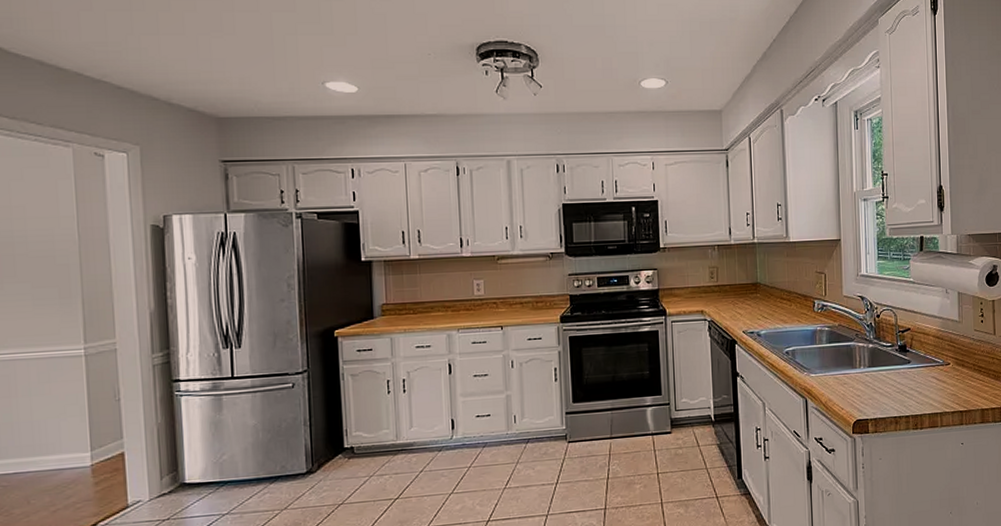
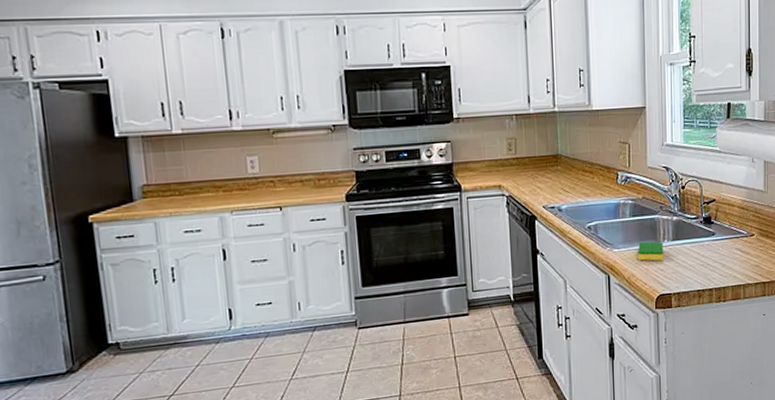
dish sponge: none [835,367,860,387] -> present [638,241,664,261]

